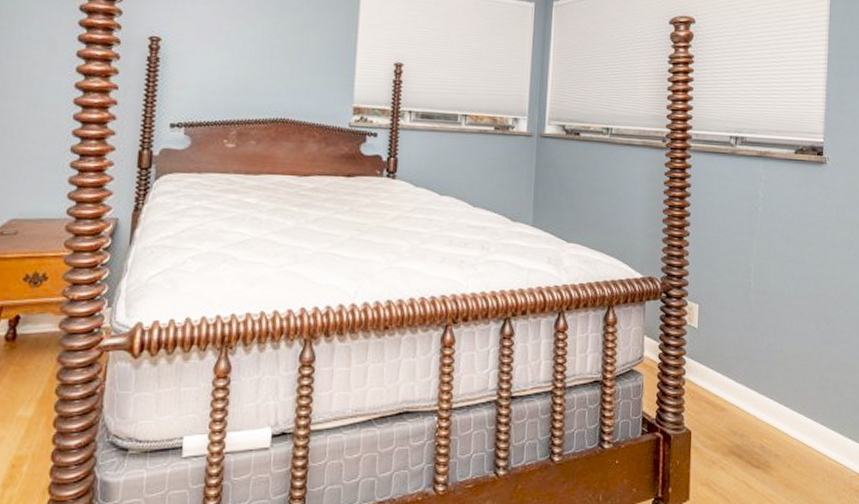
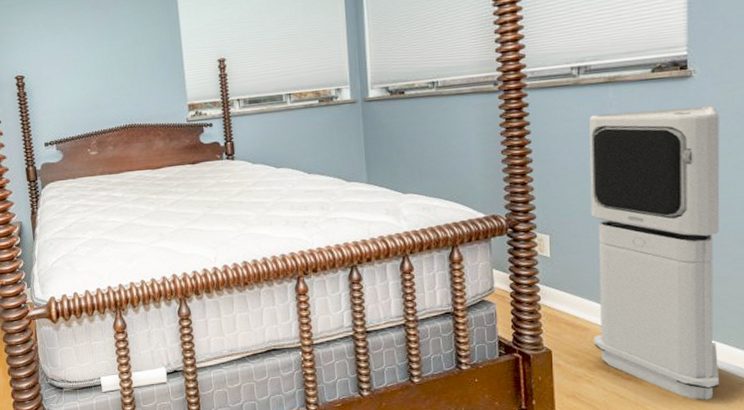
air purifier: none [729,186,845,493] -> present [589,106,720,400]

